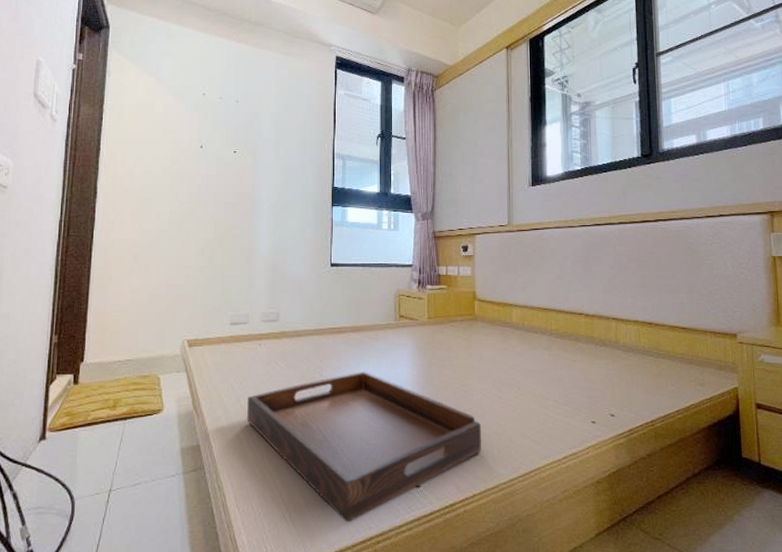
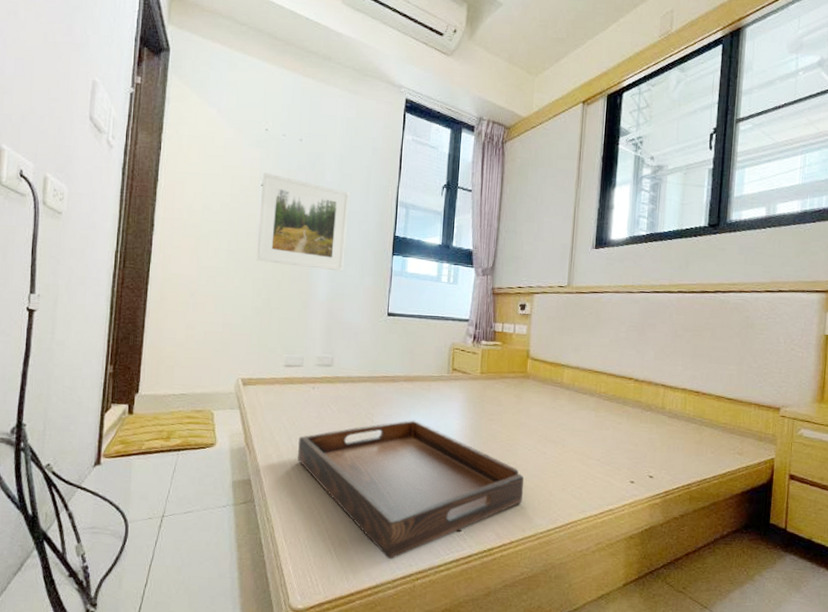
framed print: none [197,135,287,226] -> present [256,172,350,272]

